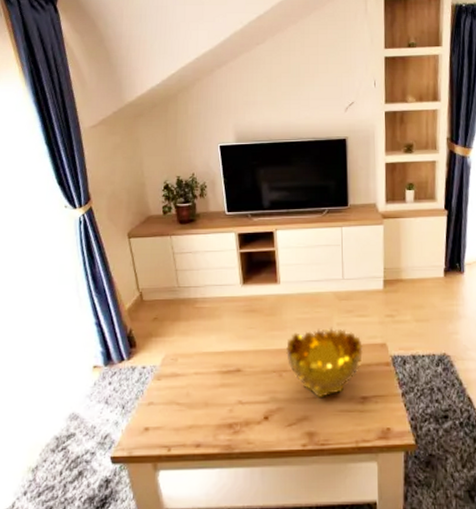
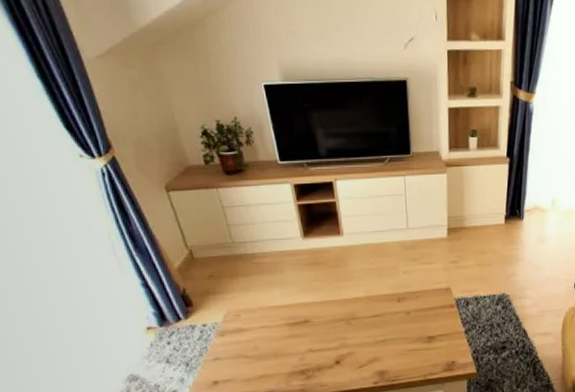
decorative bowl: present [286,327,363,399] -> none [353,275,428,341]

